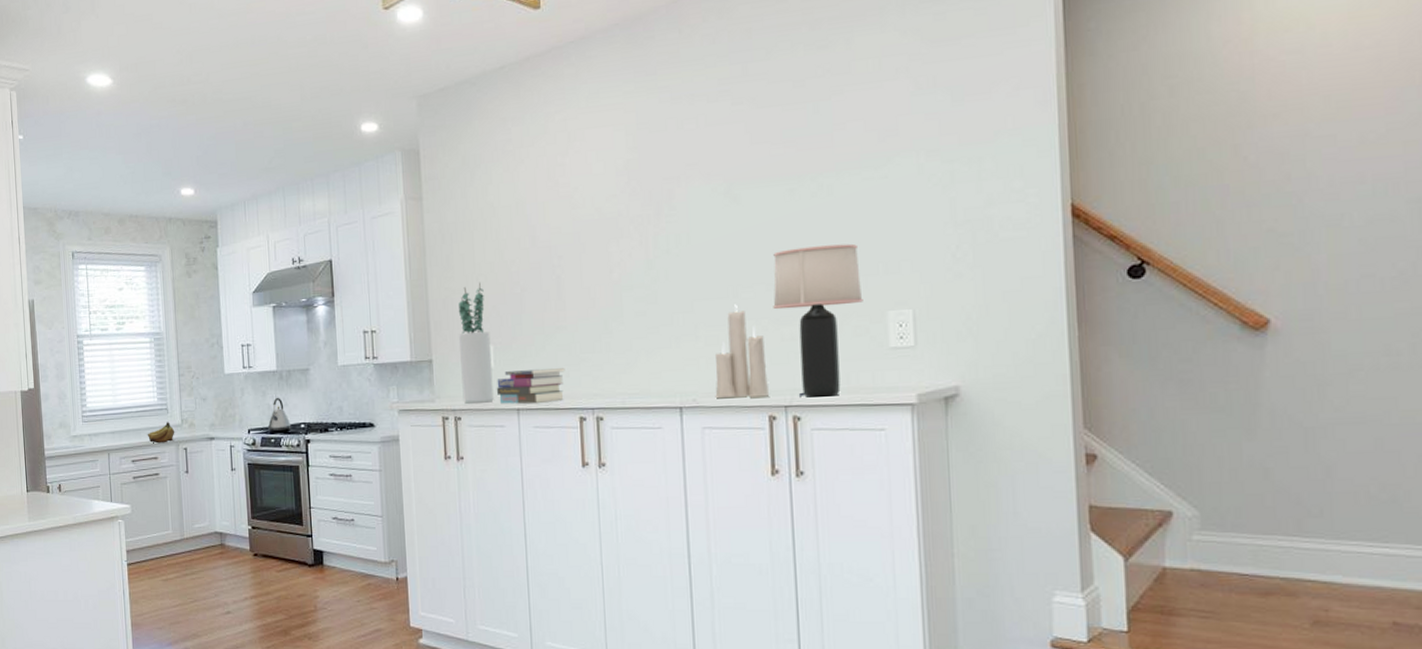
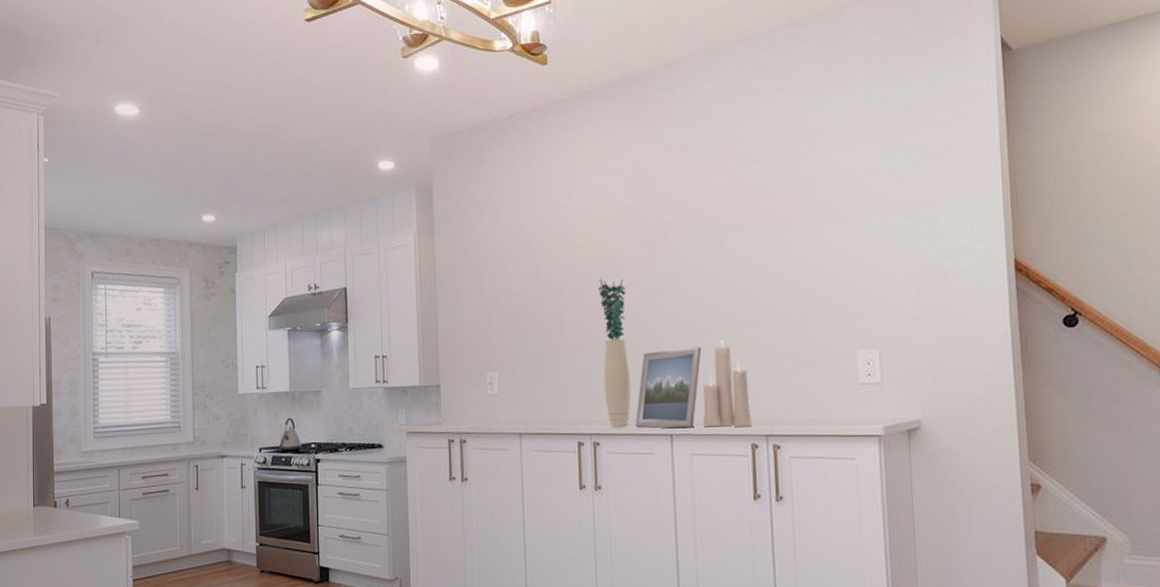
fruit: present [147,422,175,444] -> none [158,439,187,461]
vase: present [458,282,494,405] -> none [465,313,498,429]
books: present [496,368,565,405] -> none [500,395,565,429]
vase: none [598,241,637,401] -> present [597,279,631,428]
picture frame: none [641,312,714,401] -> present [635,346,702,428]
table lamp: present [773,243,863,397] -> none [755,288,836,428]

